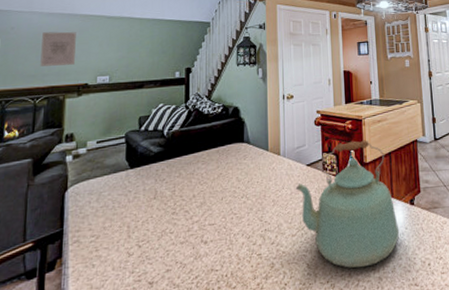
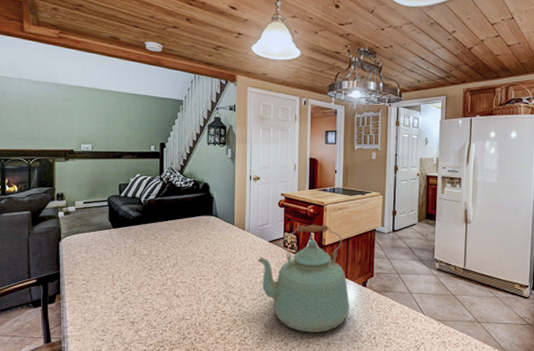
wall art: present [40,31,76,66] -> none [31,99,61,131]

